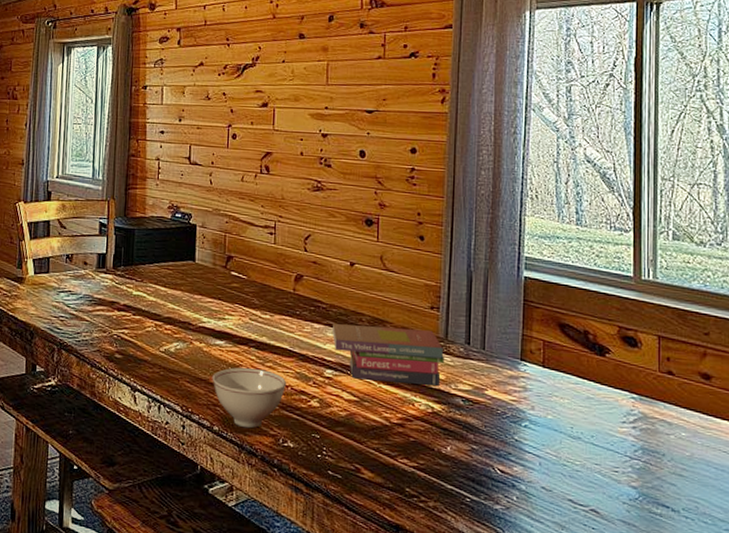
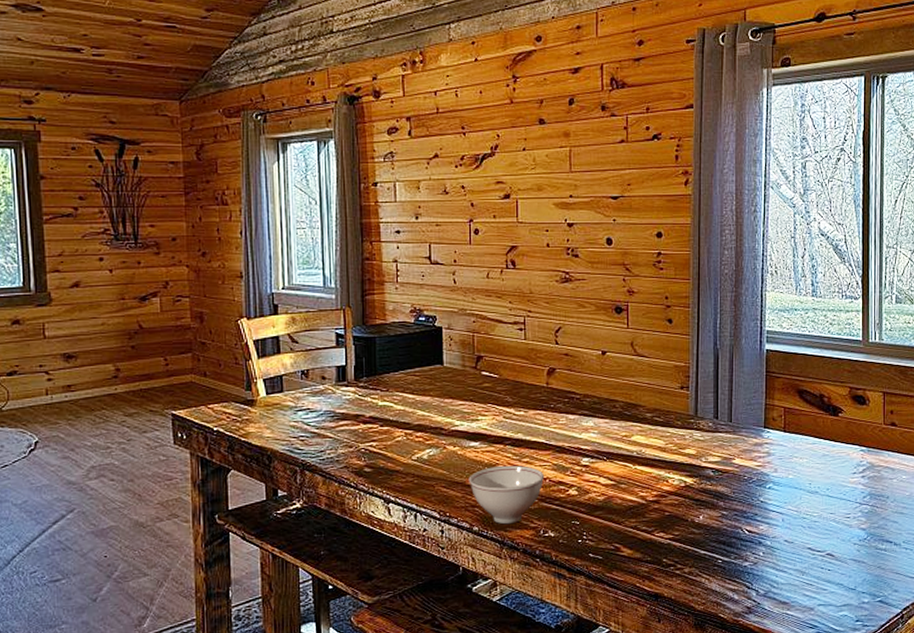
books: present [332,324,444,387] -> none [587,410,695,464]

